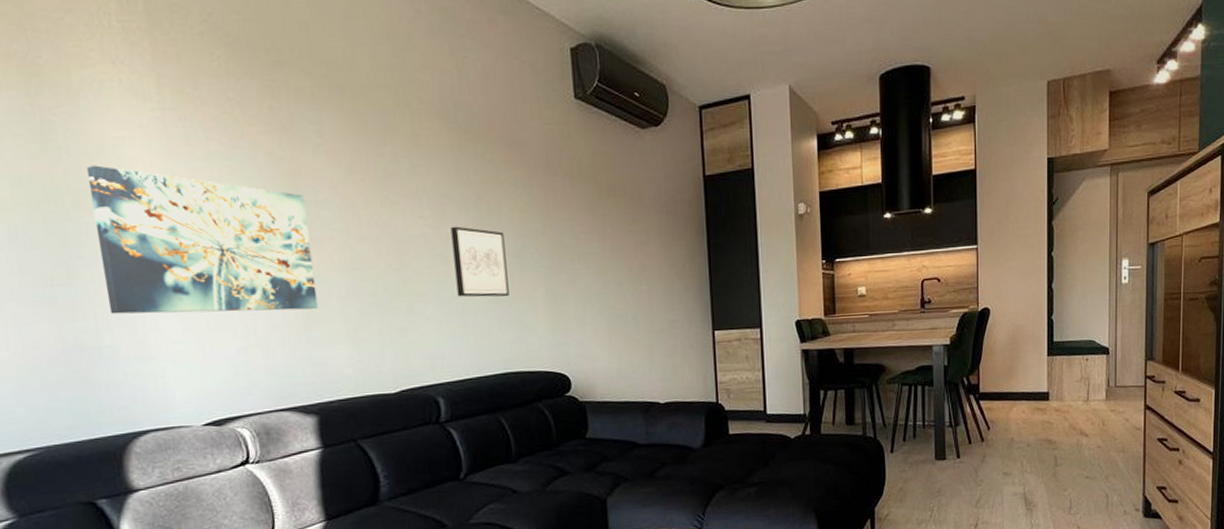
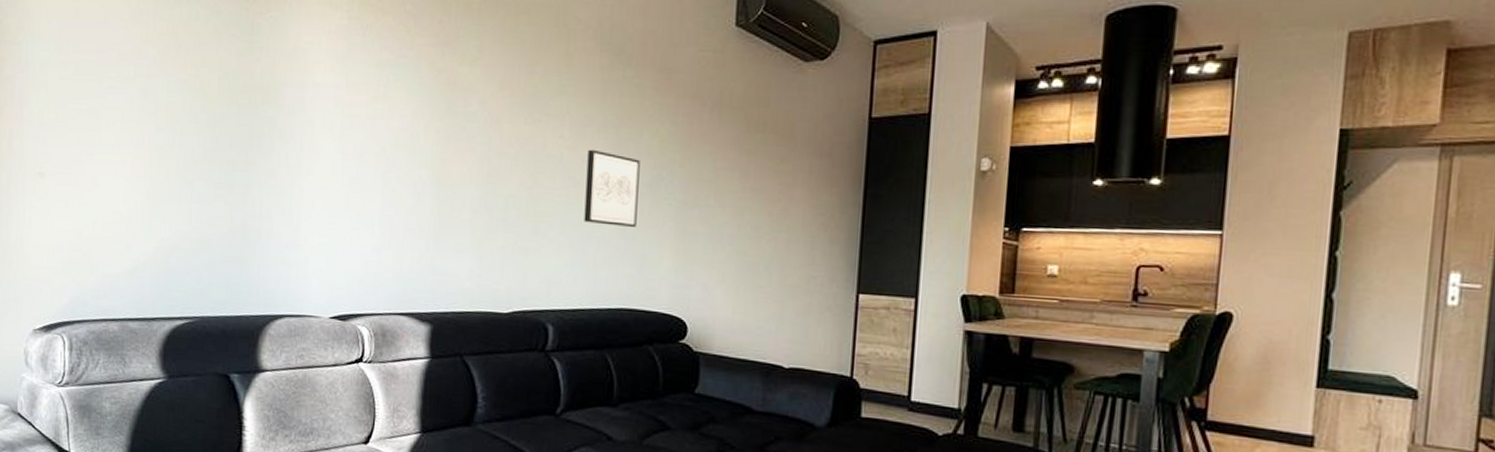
wall art: present [86,165,319,315] -> none [273,65,456,218]

